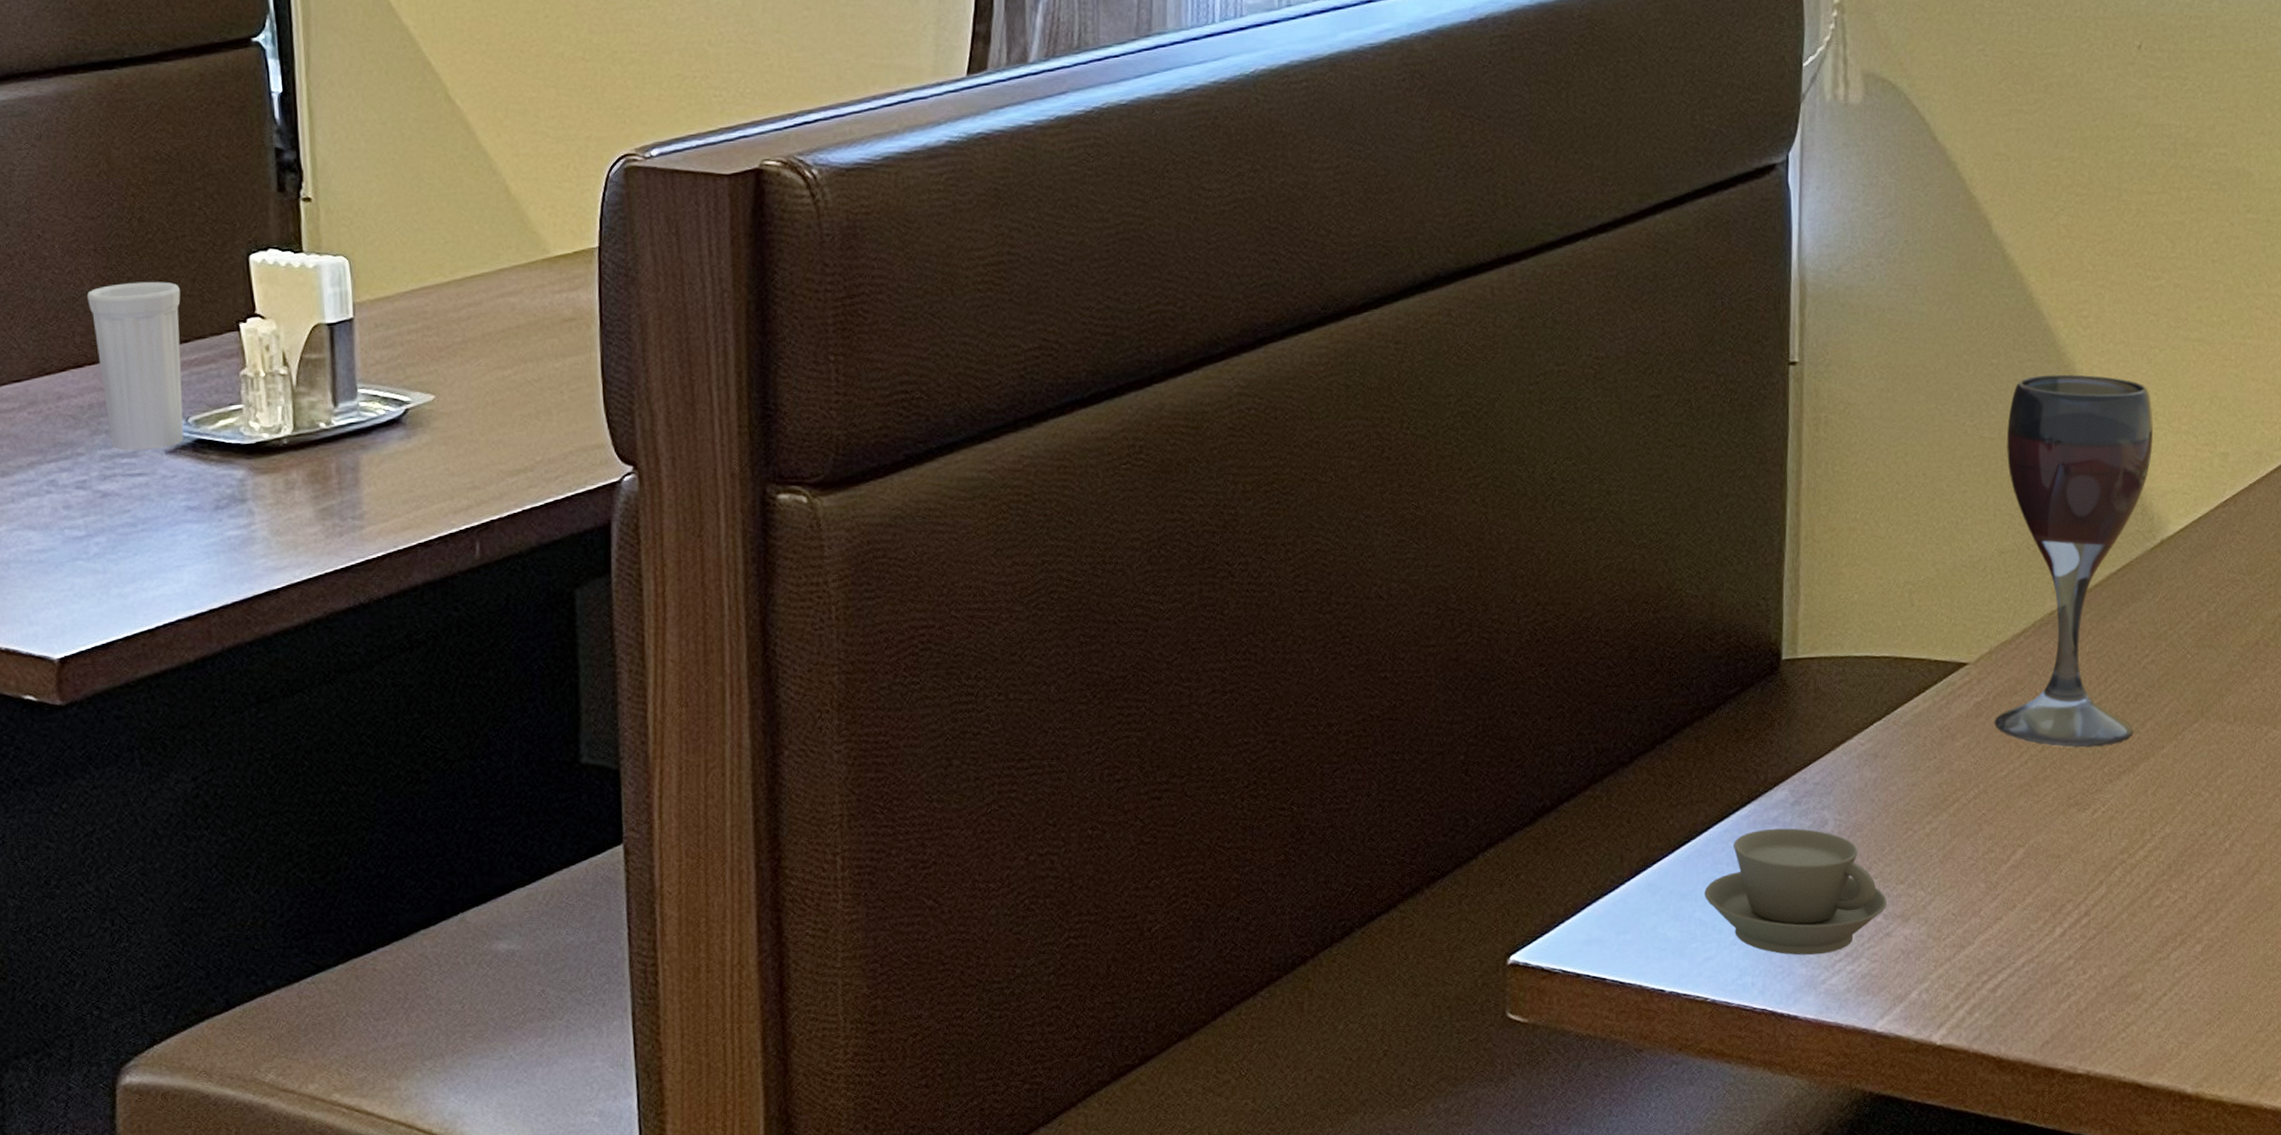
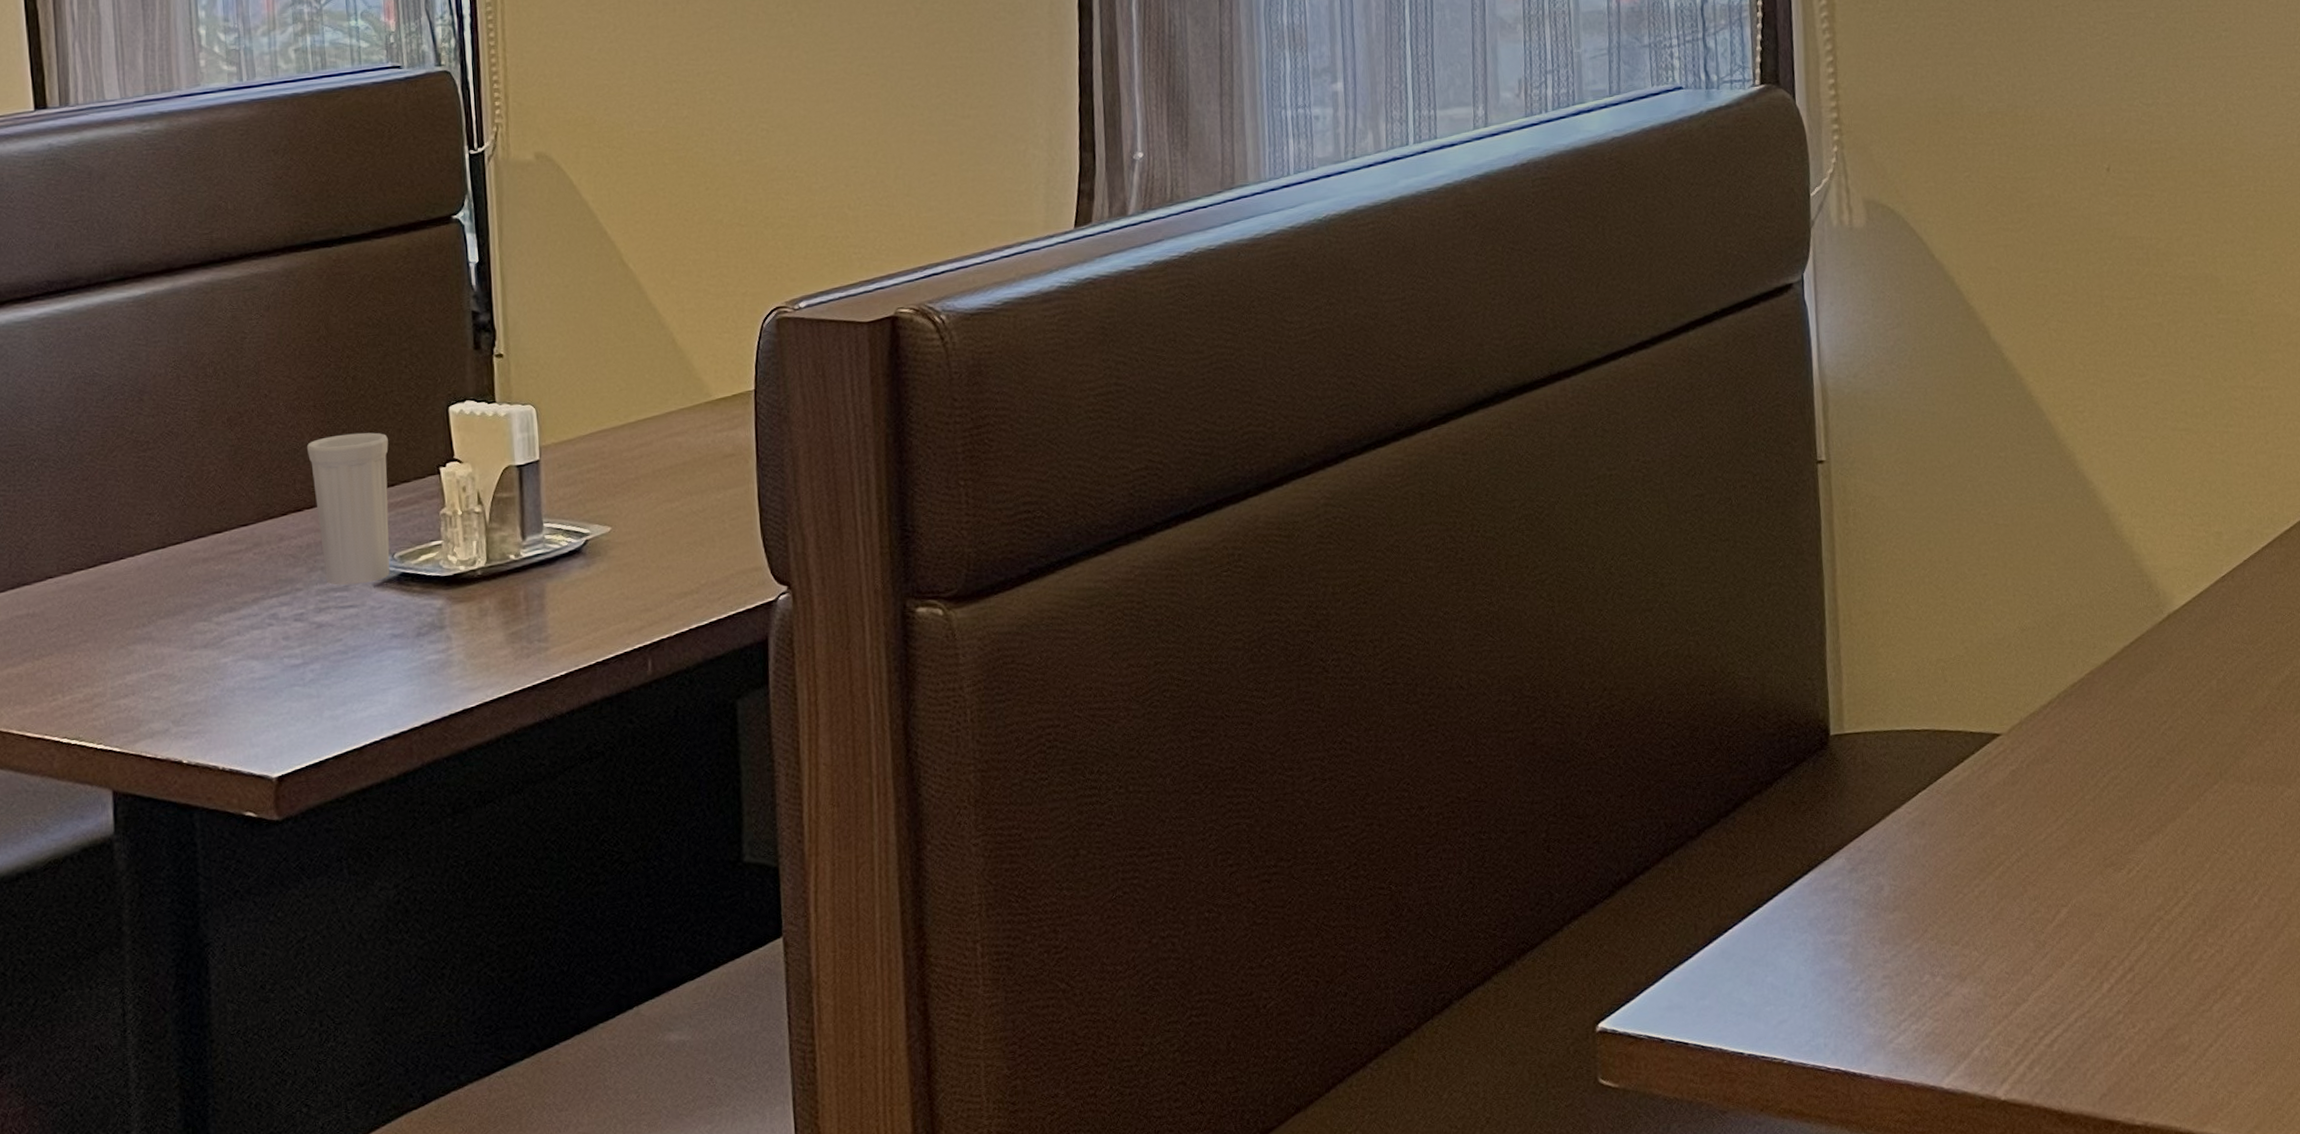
cup: present [1704,828,1887,956] -> none [1774,894,1944,1016]
cup: present [1994,374,2154,748] -> none [2018,464,2159,811]

